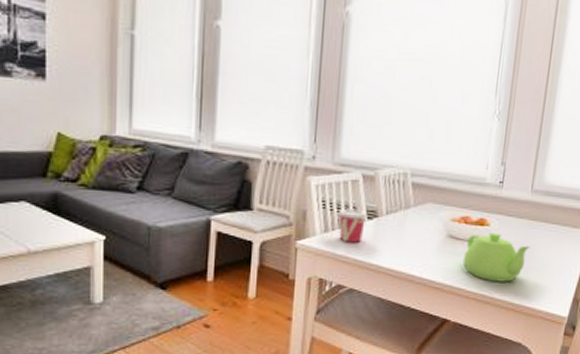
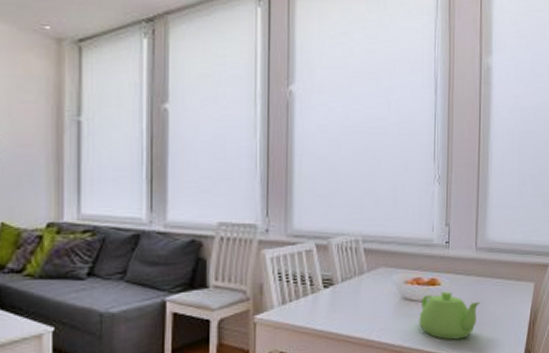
cup: present [338,208,368,243] -> none [294,278,323,313]

